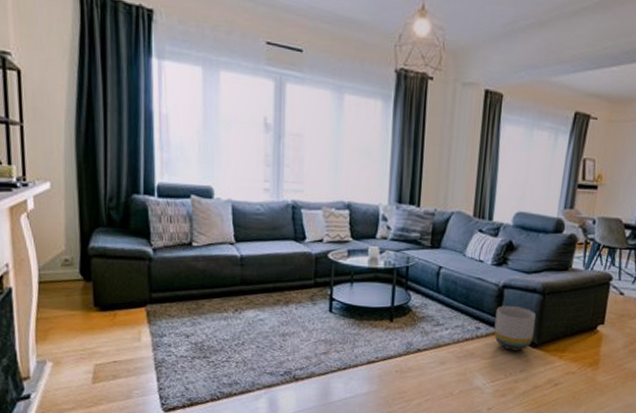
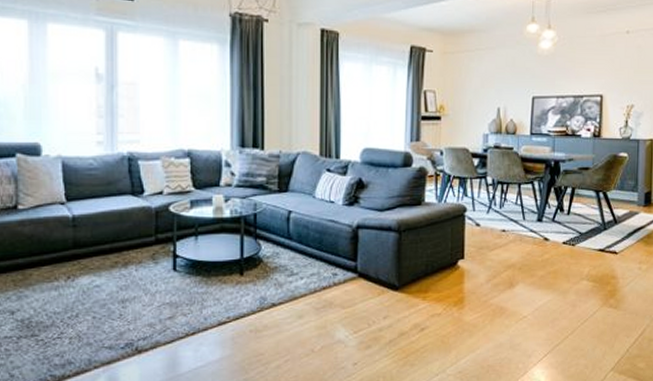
planter: present [493,306,536,351] -> none [352,247,395,296]

